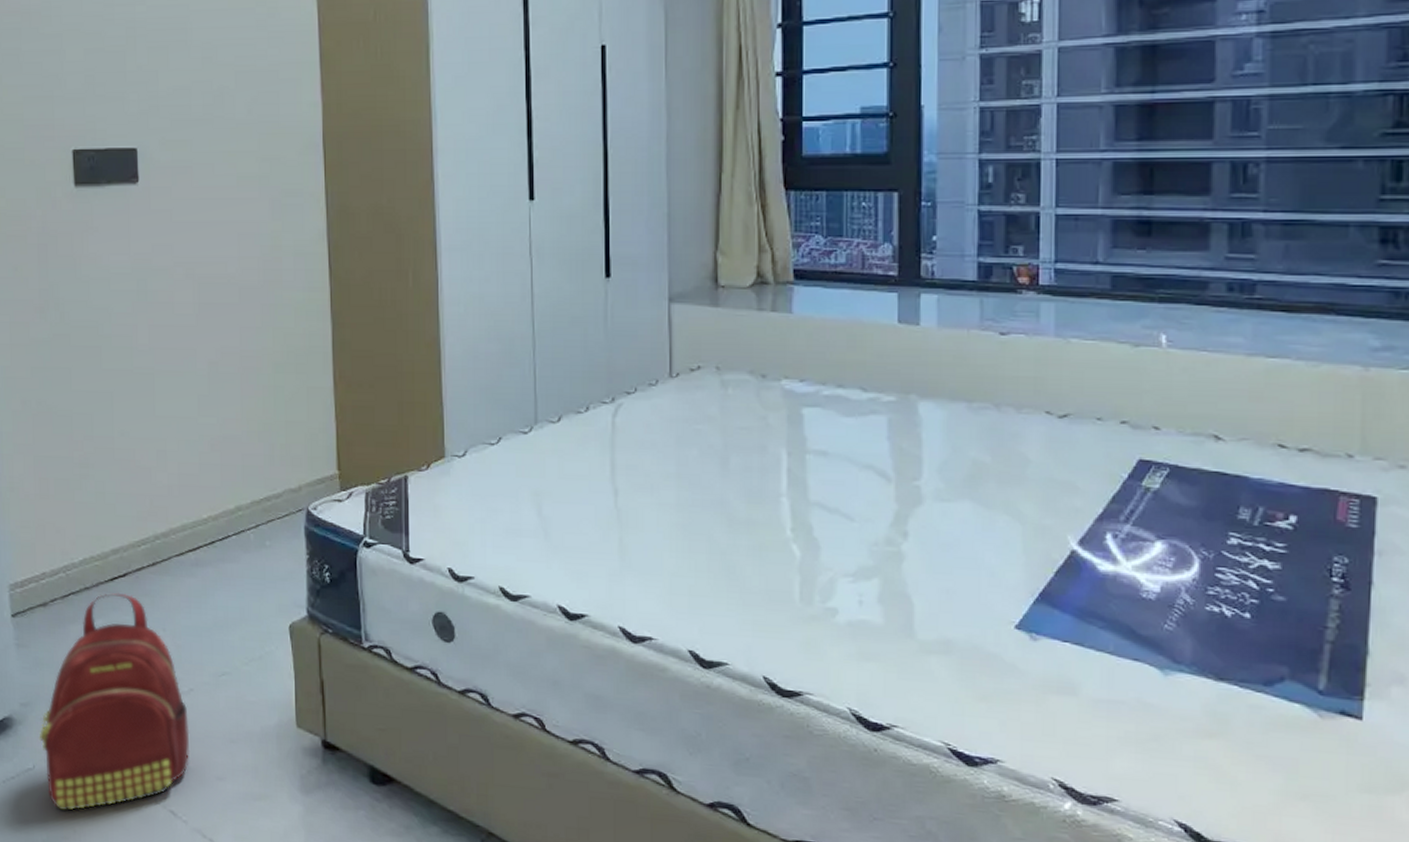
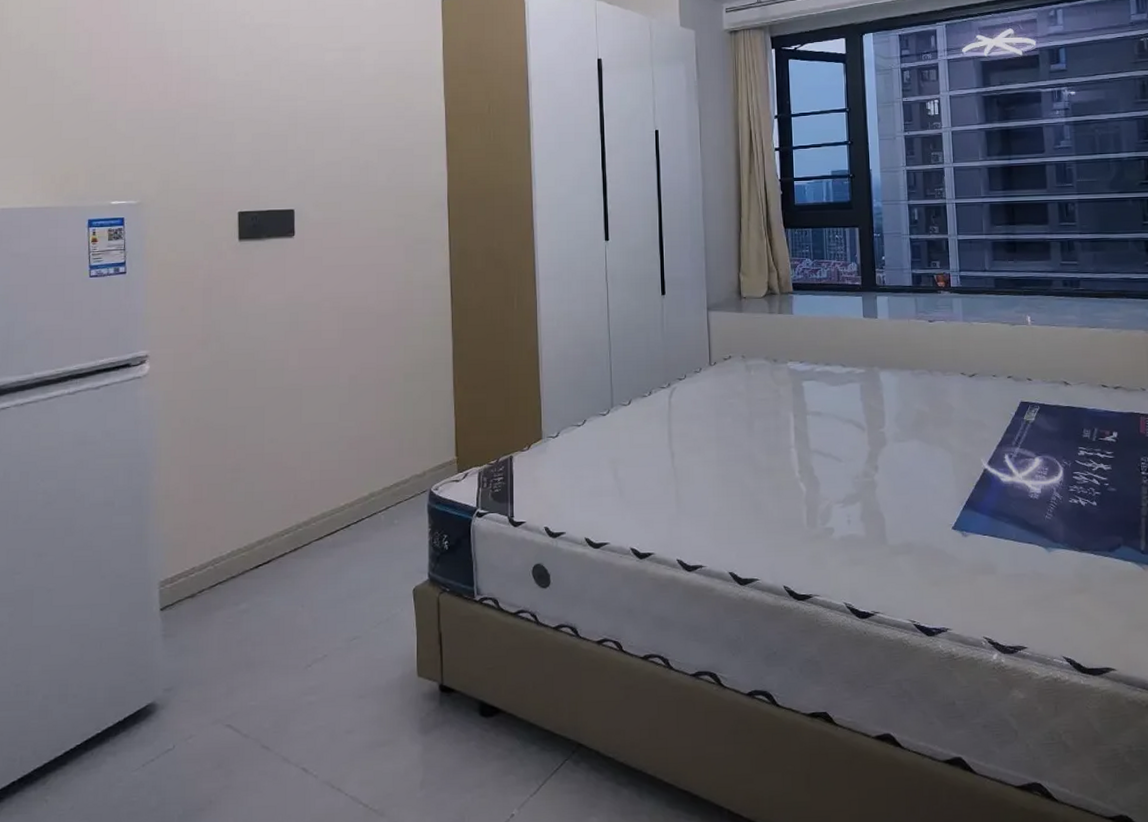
backpack: present [39,592,190,811] -> none [180,578,323,785]

